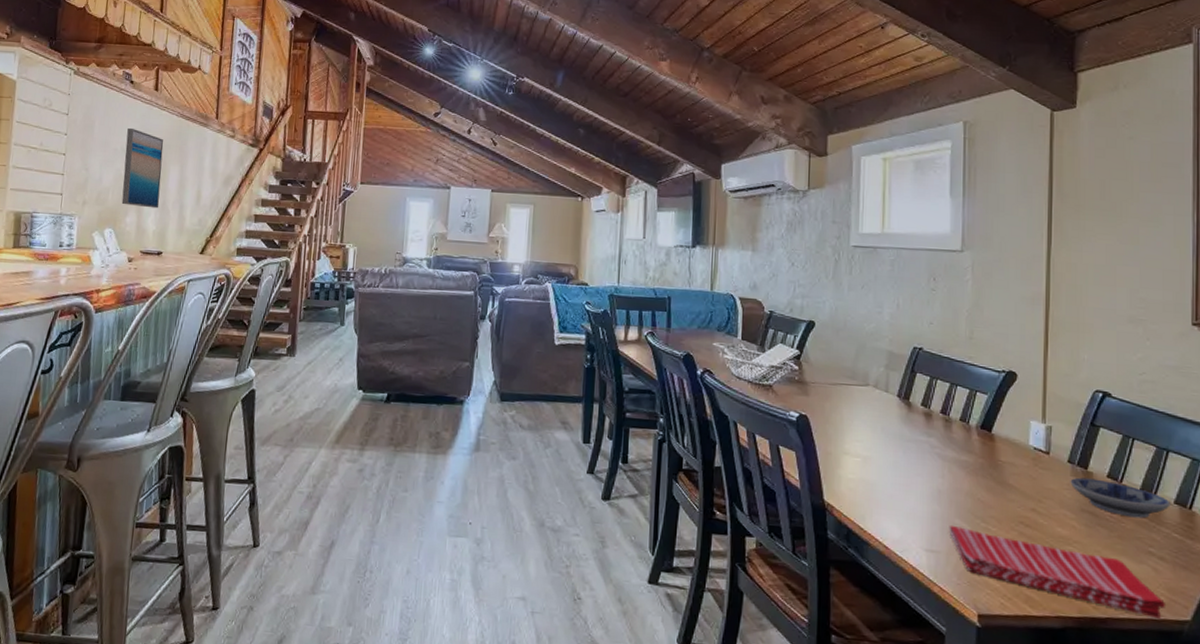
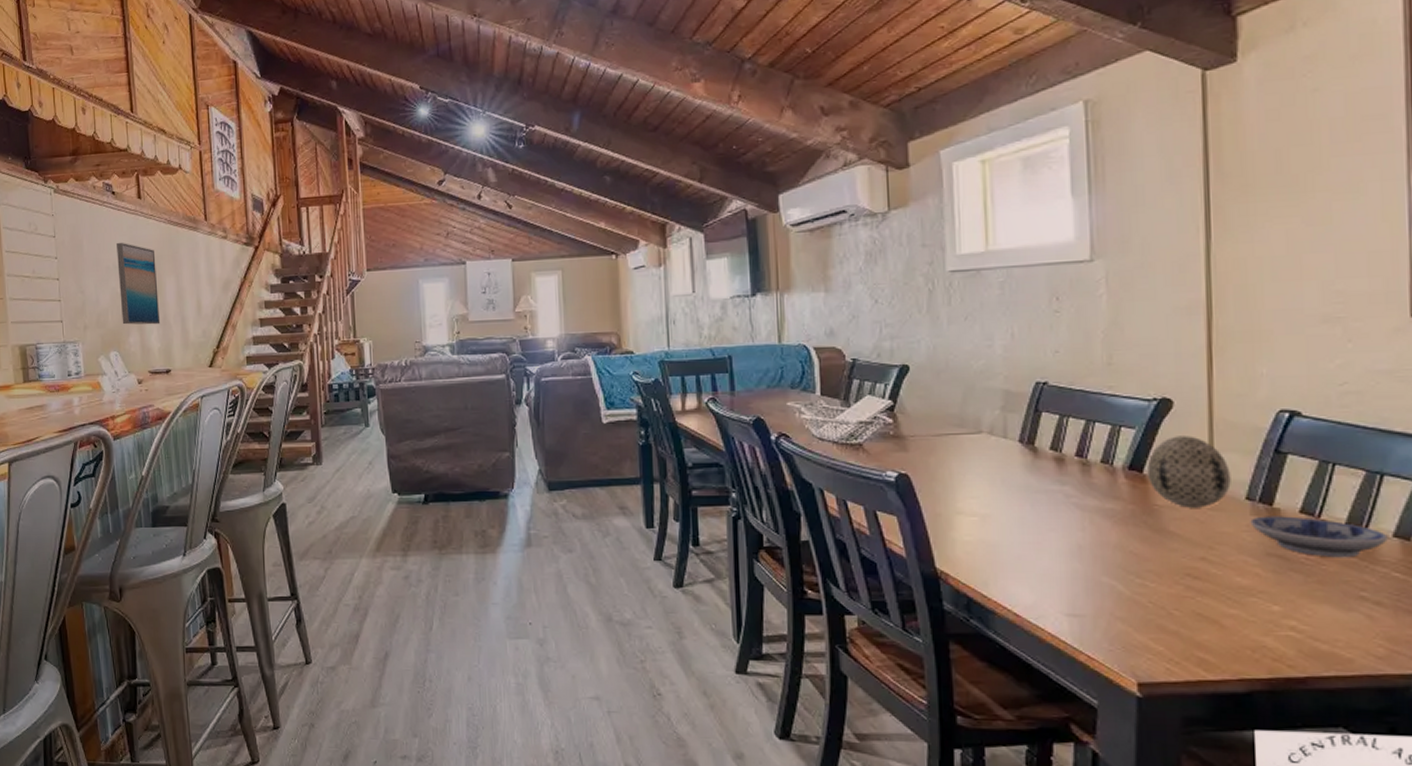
dish towel: present [949,525,1167,618] -> none [1094,584,1387,674]
decorative egg: none [994,403,1057,466] -> present [1147,436,1231,508]

